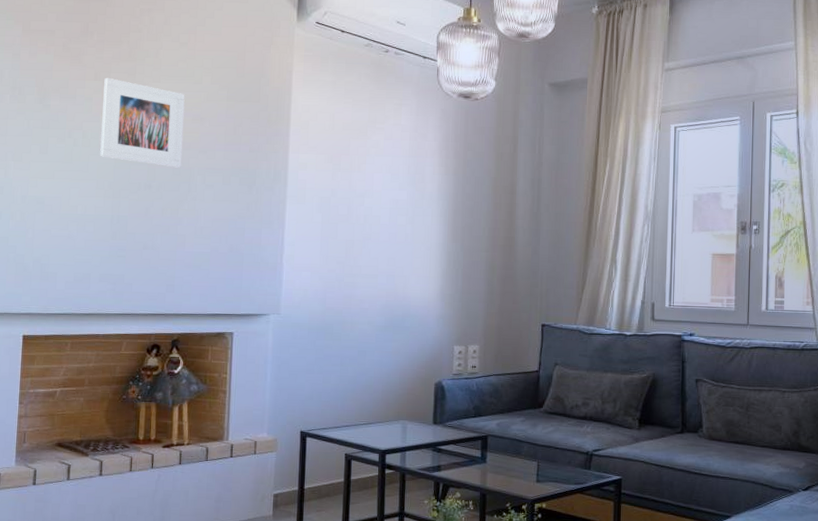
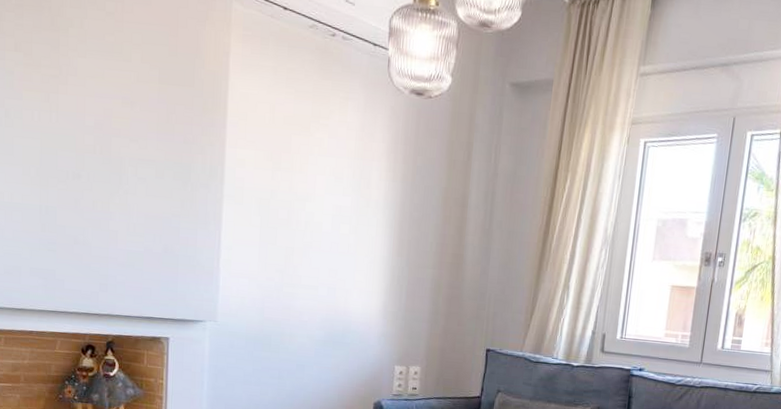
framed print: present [100,77,185,168] -> none [25,48,113,157]

